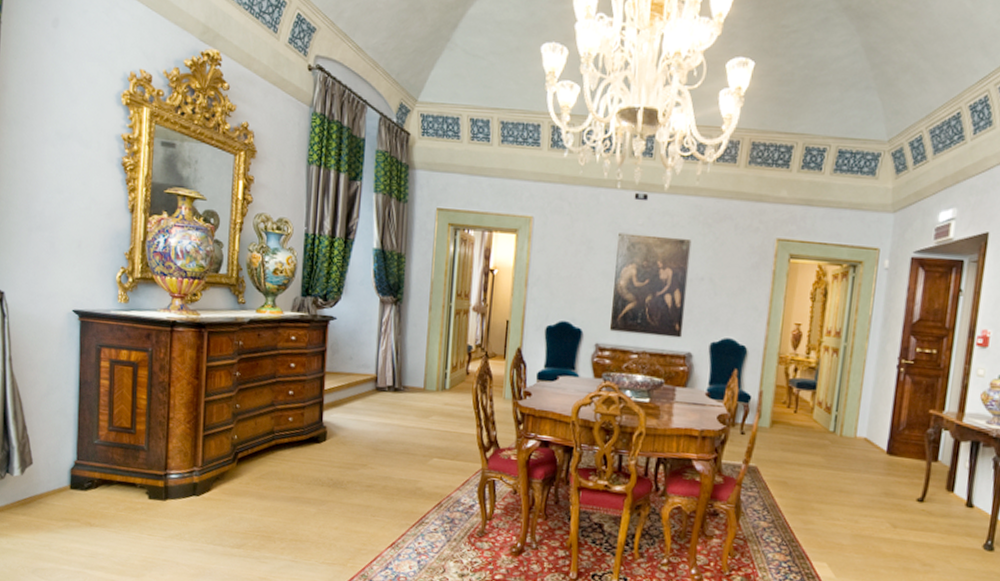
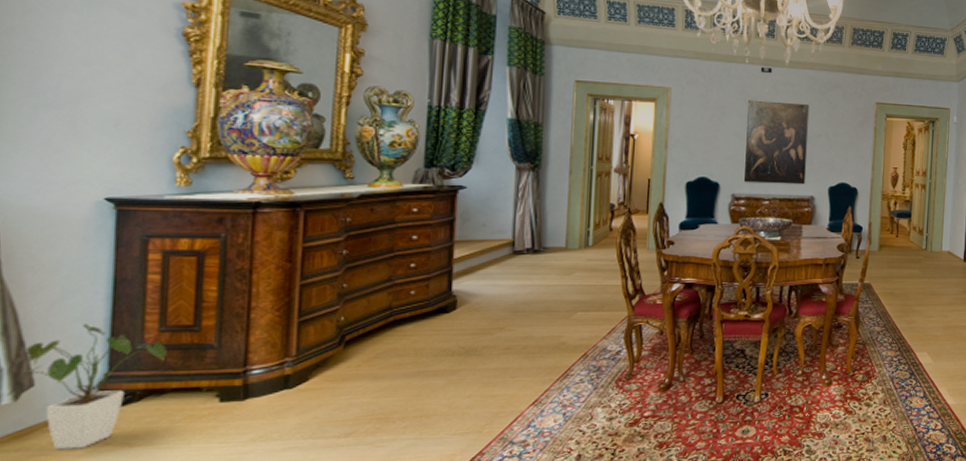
house plant: none [25,416,114,522] -> present [21,323,167,450]

